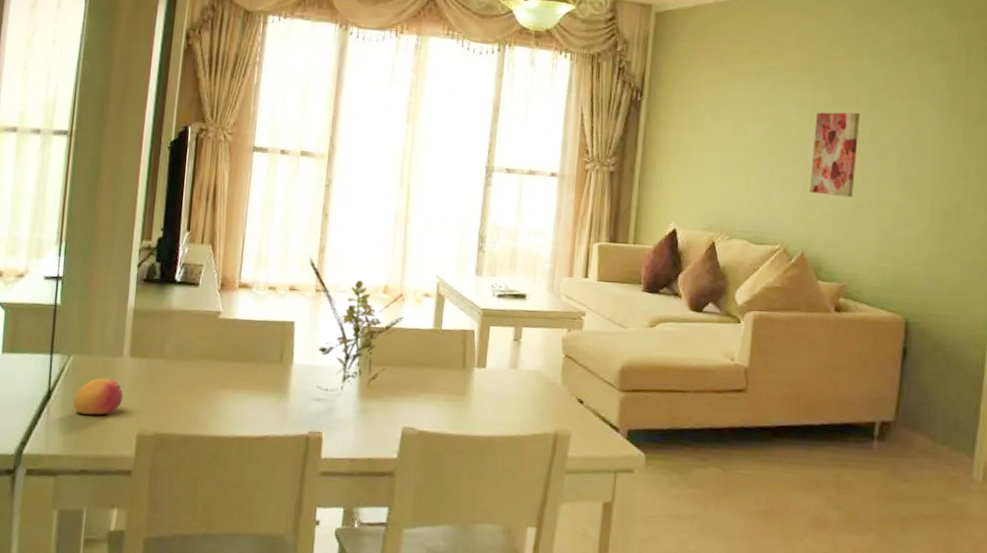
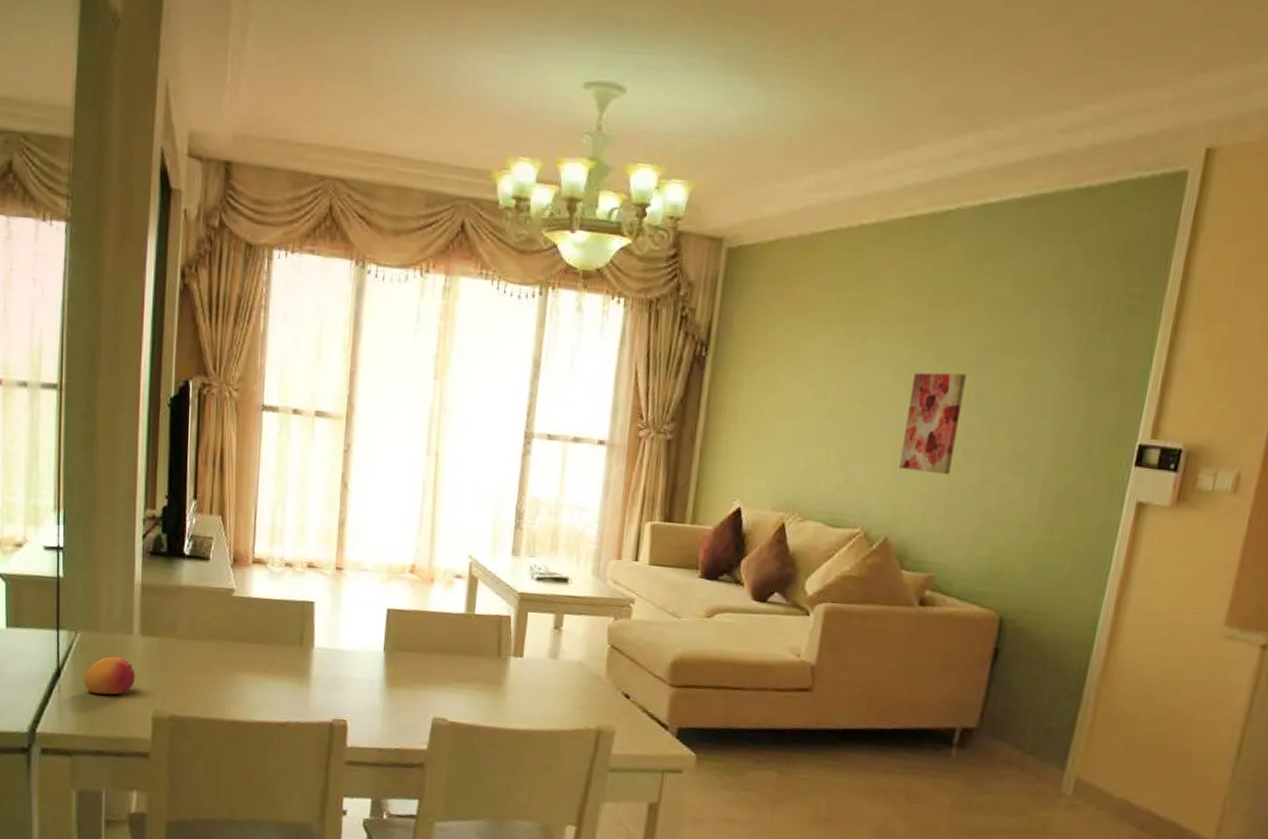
flower arrangement: present [309,256,405,393] -> none [328,530,434,679]

